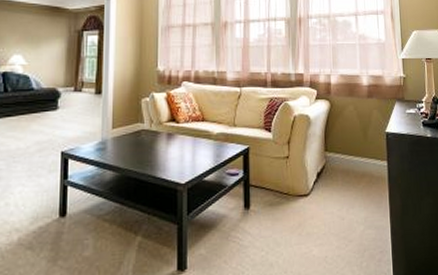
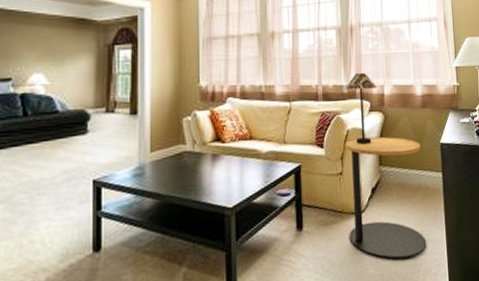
side table: none [291,123,371,243] -> present [345,136,427,260]
table lamp: none [292,63,325,131] -> present [345,73,378,145]

